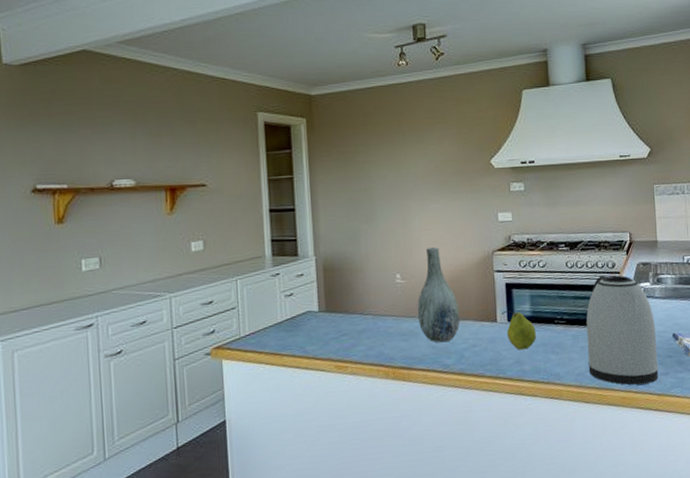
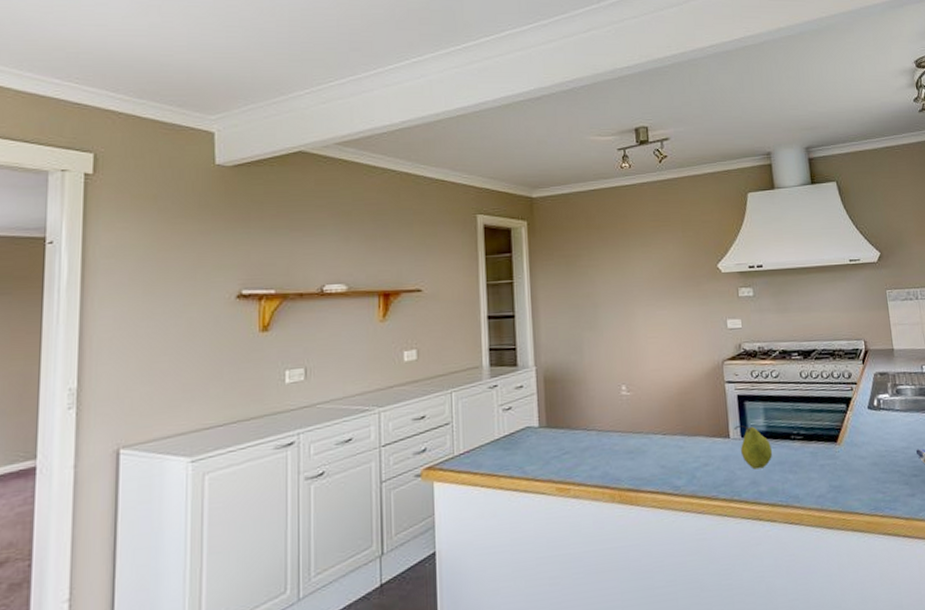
vase: present [417,247,460,343] -> none [644,356,691,462]
kettle: present [586,275,659,385] -> none [824,386,905,508]

